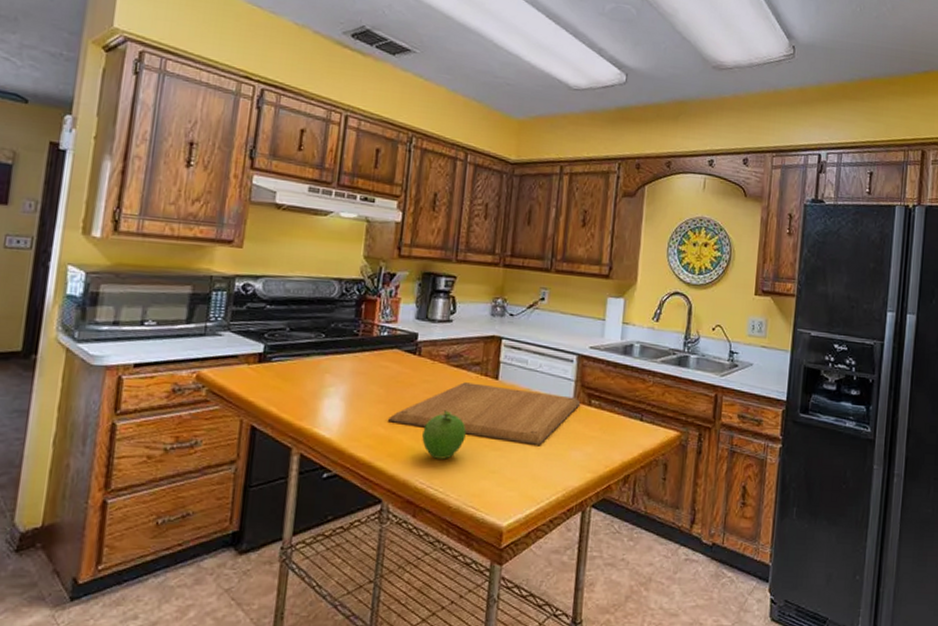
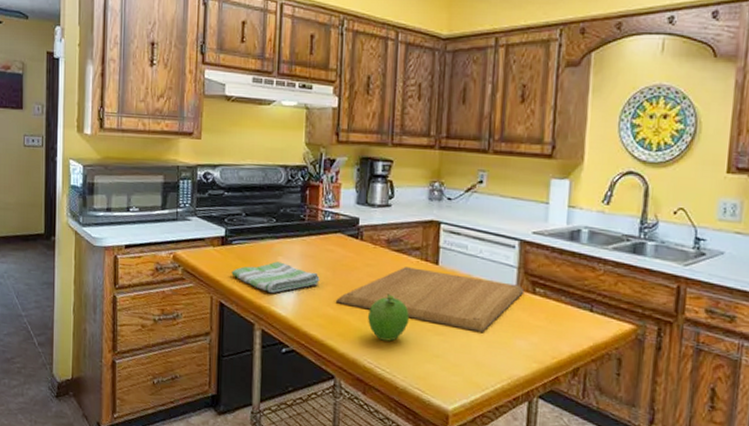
dish towel: none [268,379,371,414] -> present [231,261,320,293]

